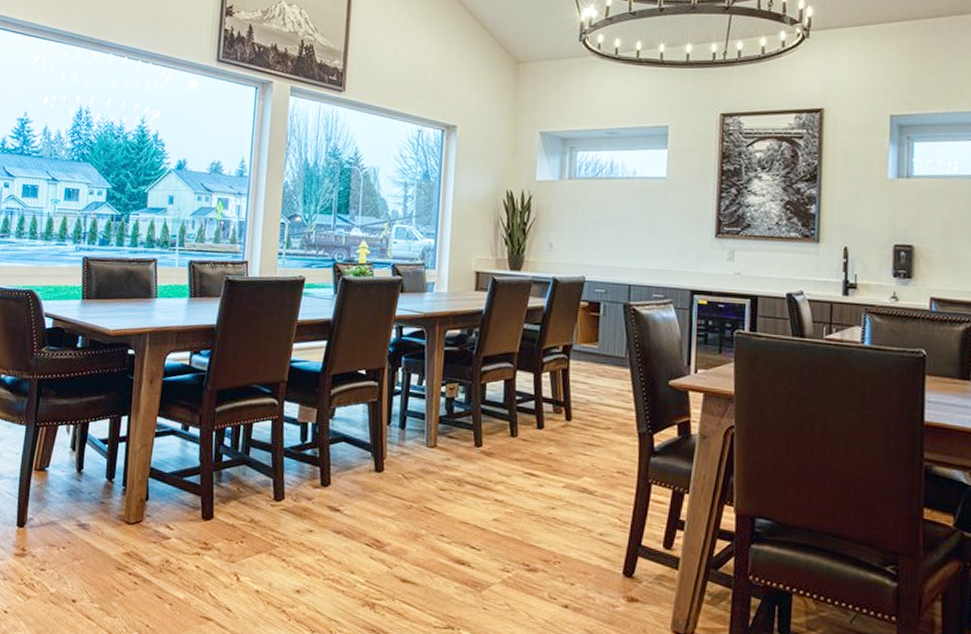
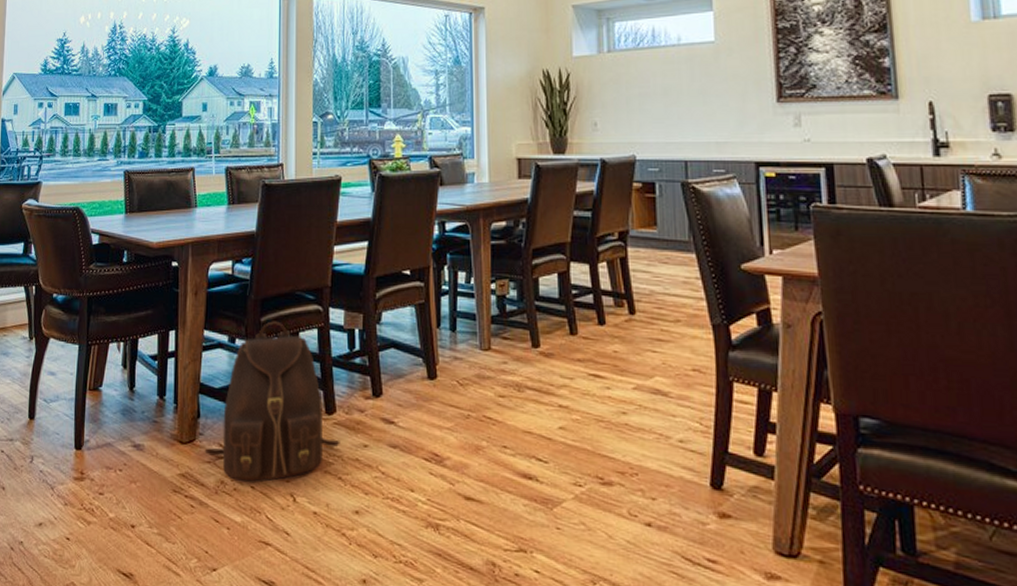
backpack: none [151,411,287,561] -> present [204,321,340,481]

